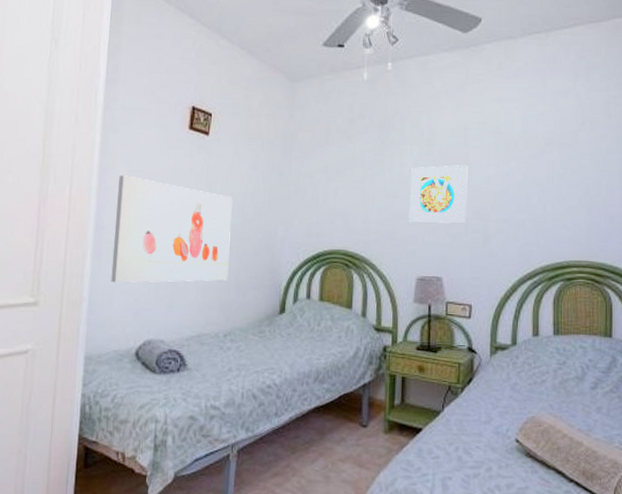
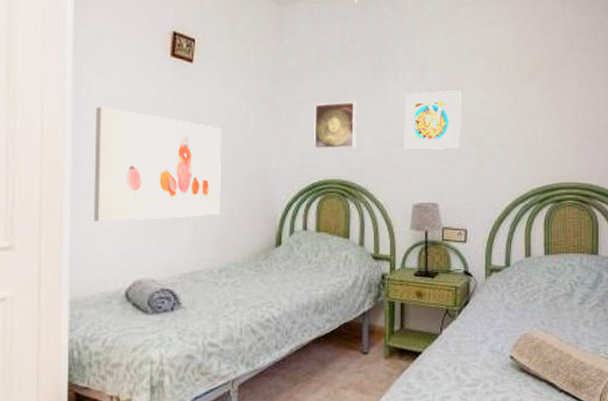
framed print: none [320,174,363,220] -> present [314,102,356,149]

